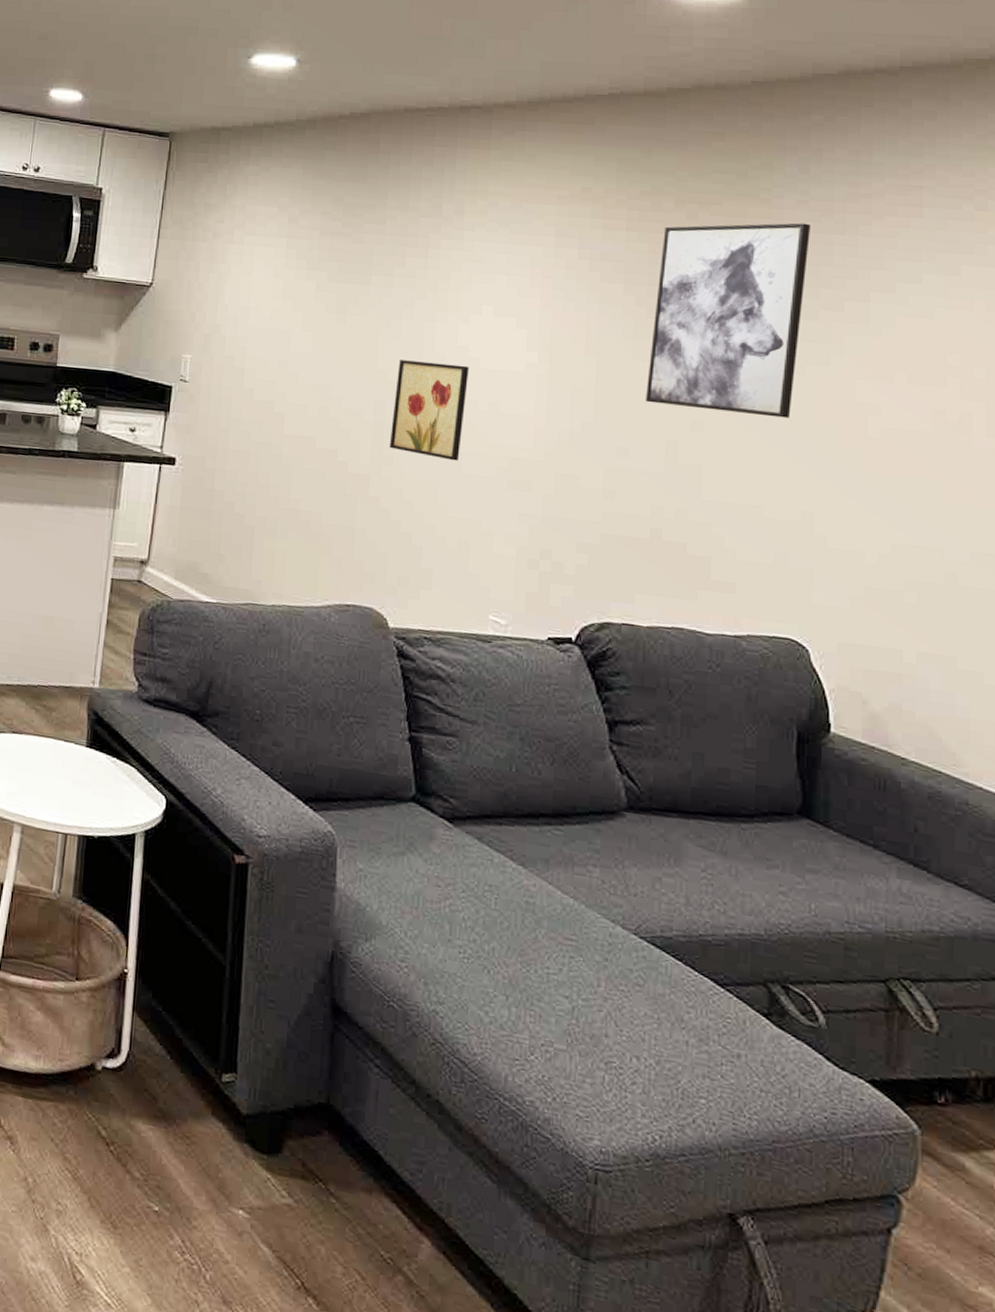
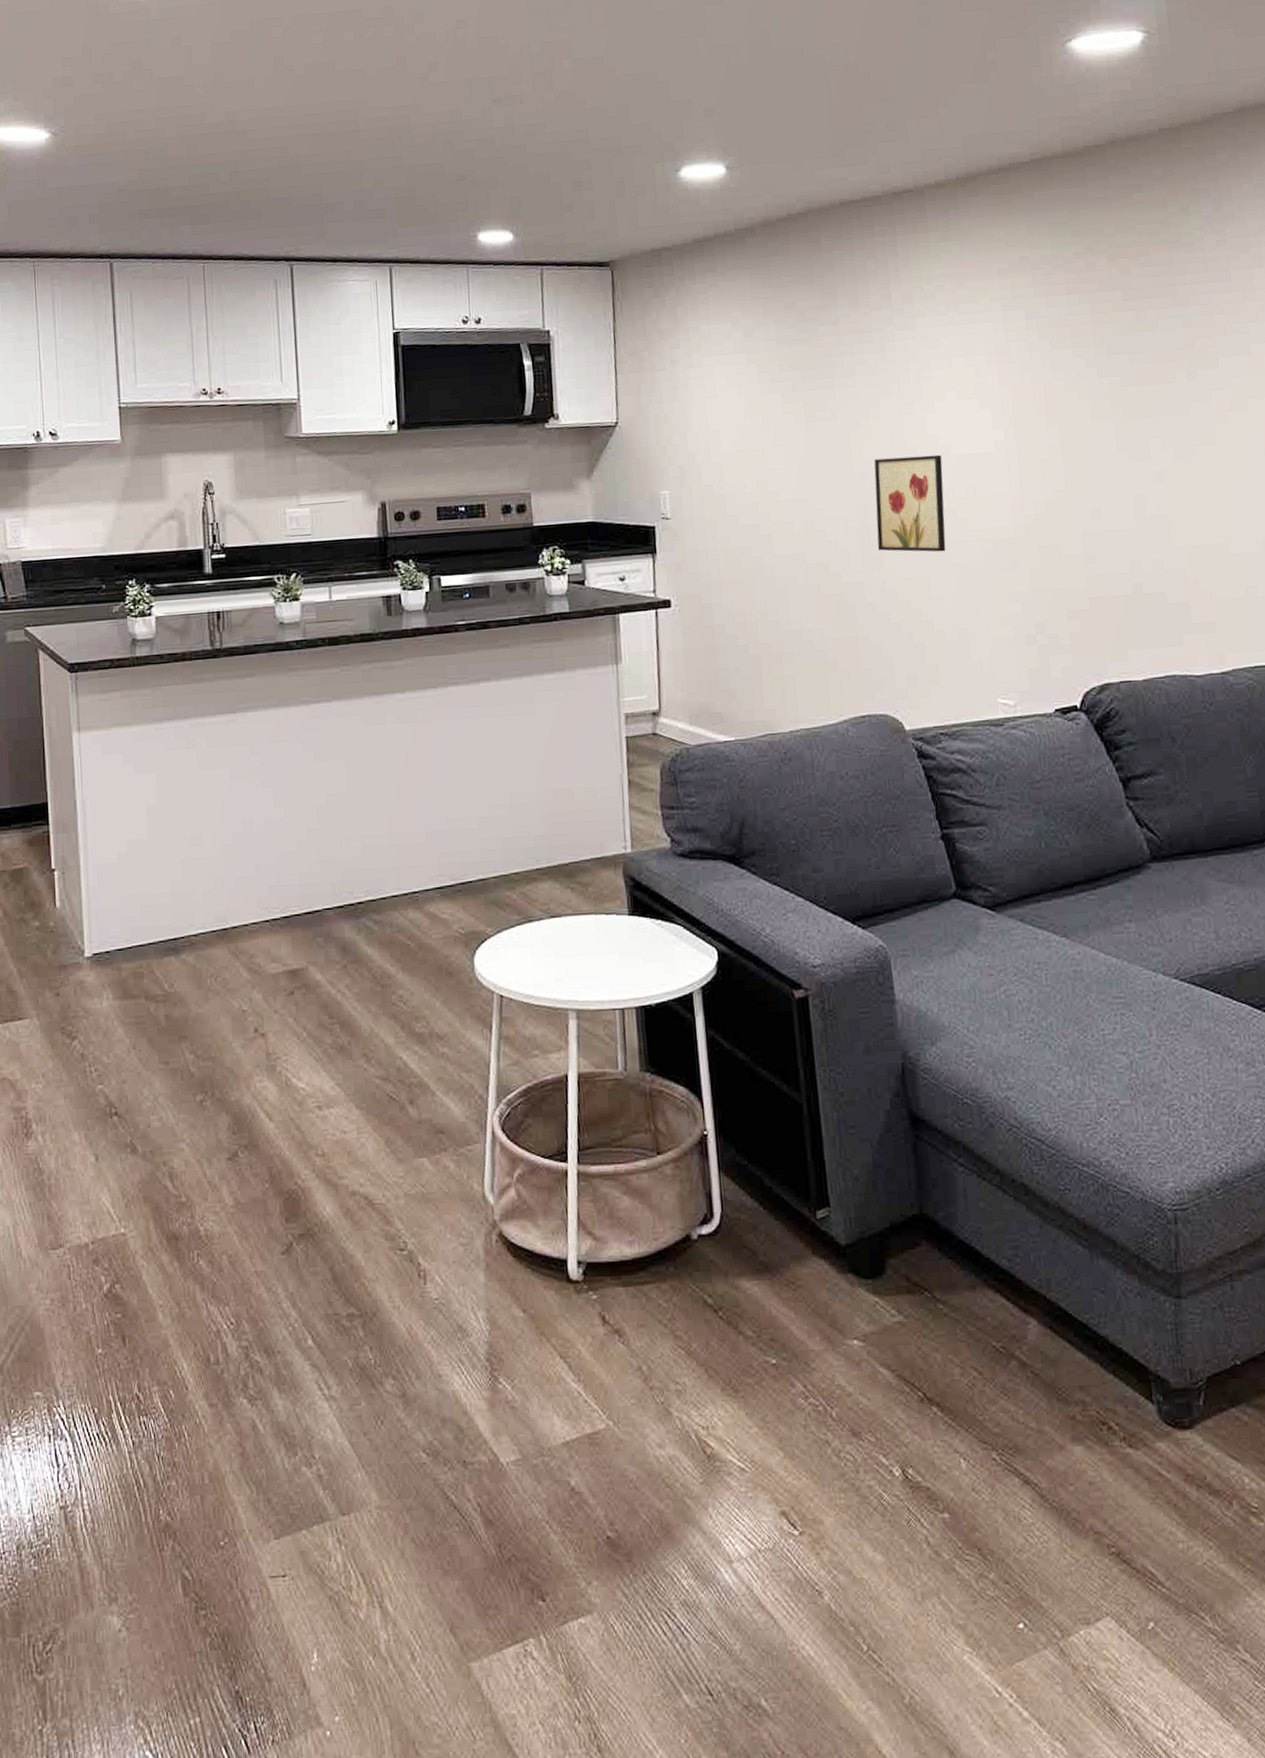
wall art: present [646,223,810,419] -> none [1101,262,1240,461]

